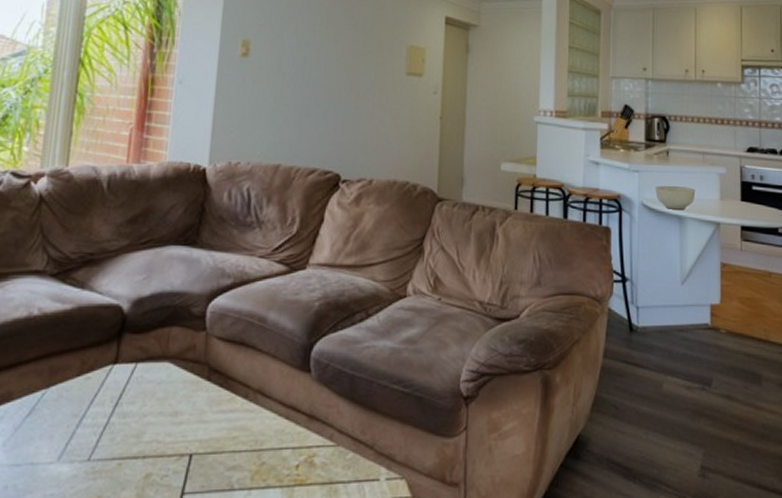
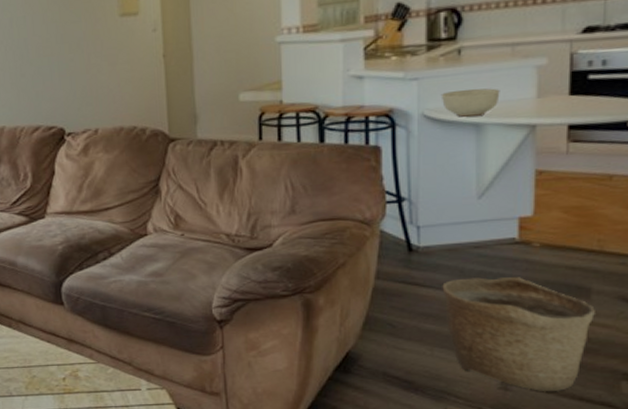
basket: none [655,360,765,478] -> present [442,277,595,391]

